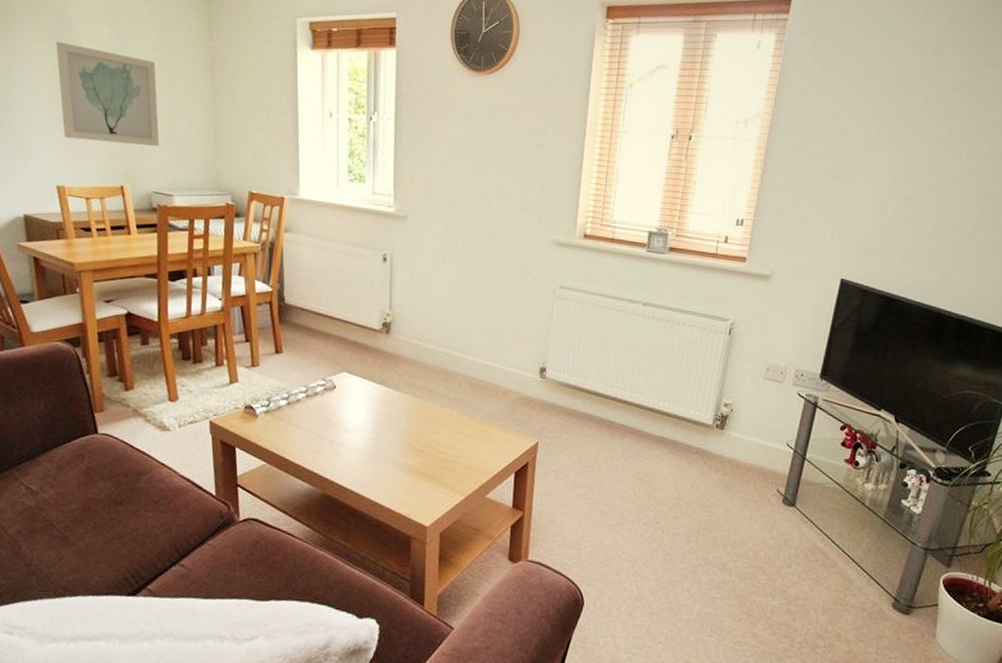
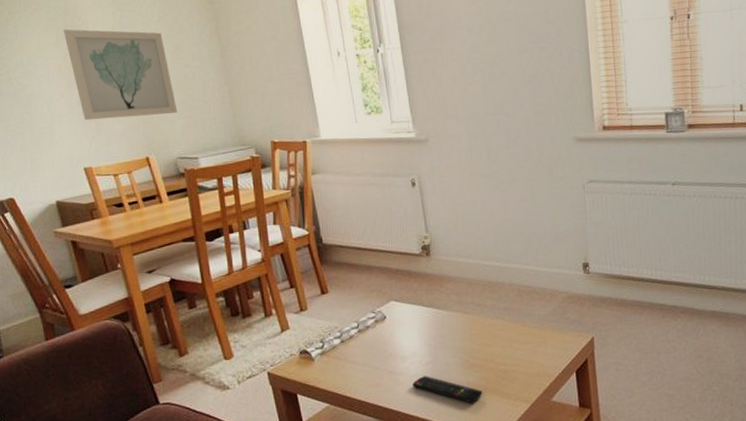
remote control: none [351,451,420,486] -> present [412,376,483,403]

